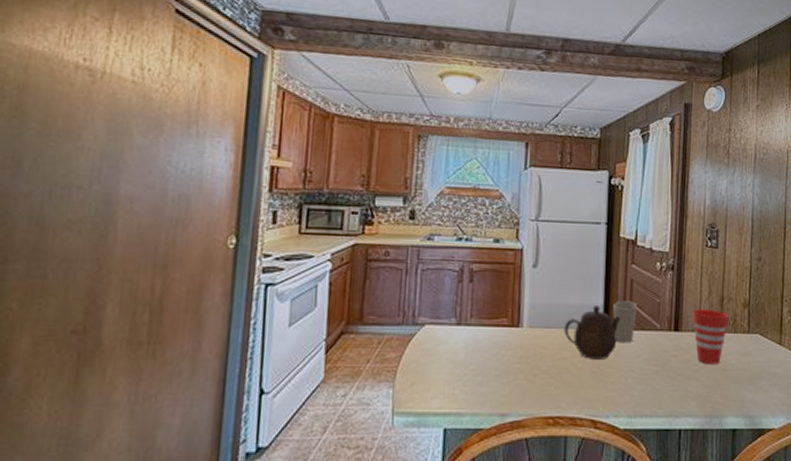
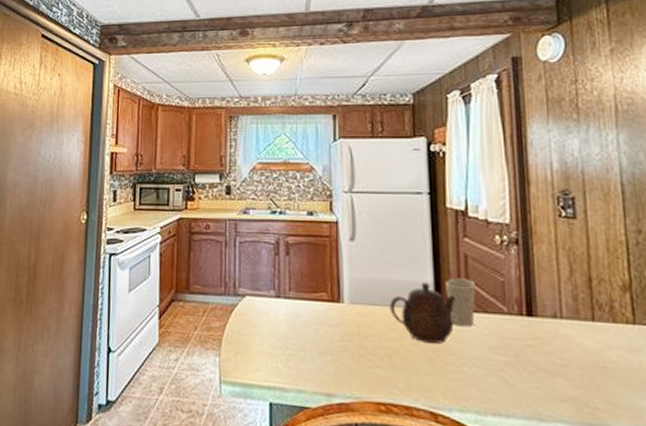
cup: present [692,308,729,365] -> none [549,290,603,361]

